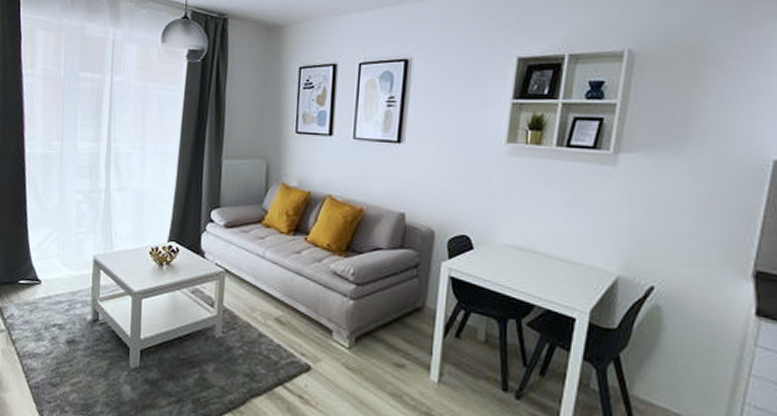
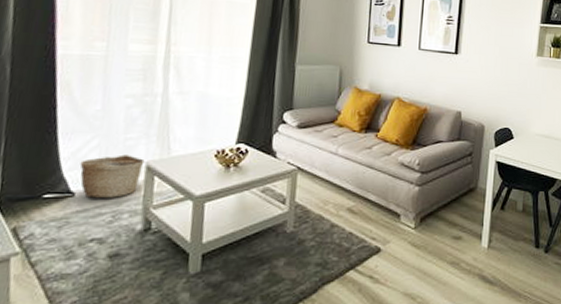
basket: none [44,247,93,288] -> present [79,154,145,198]

